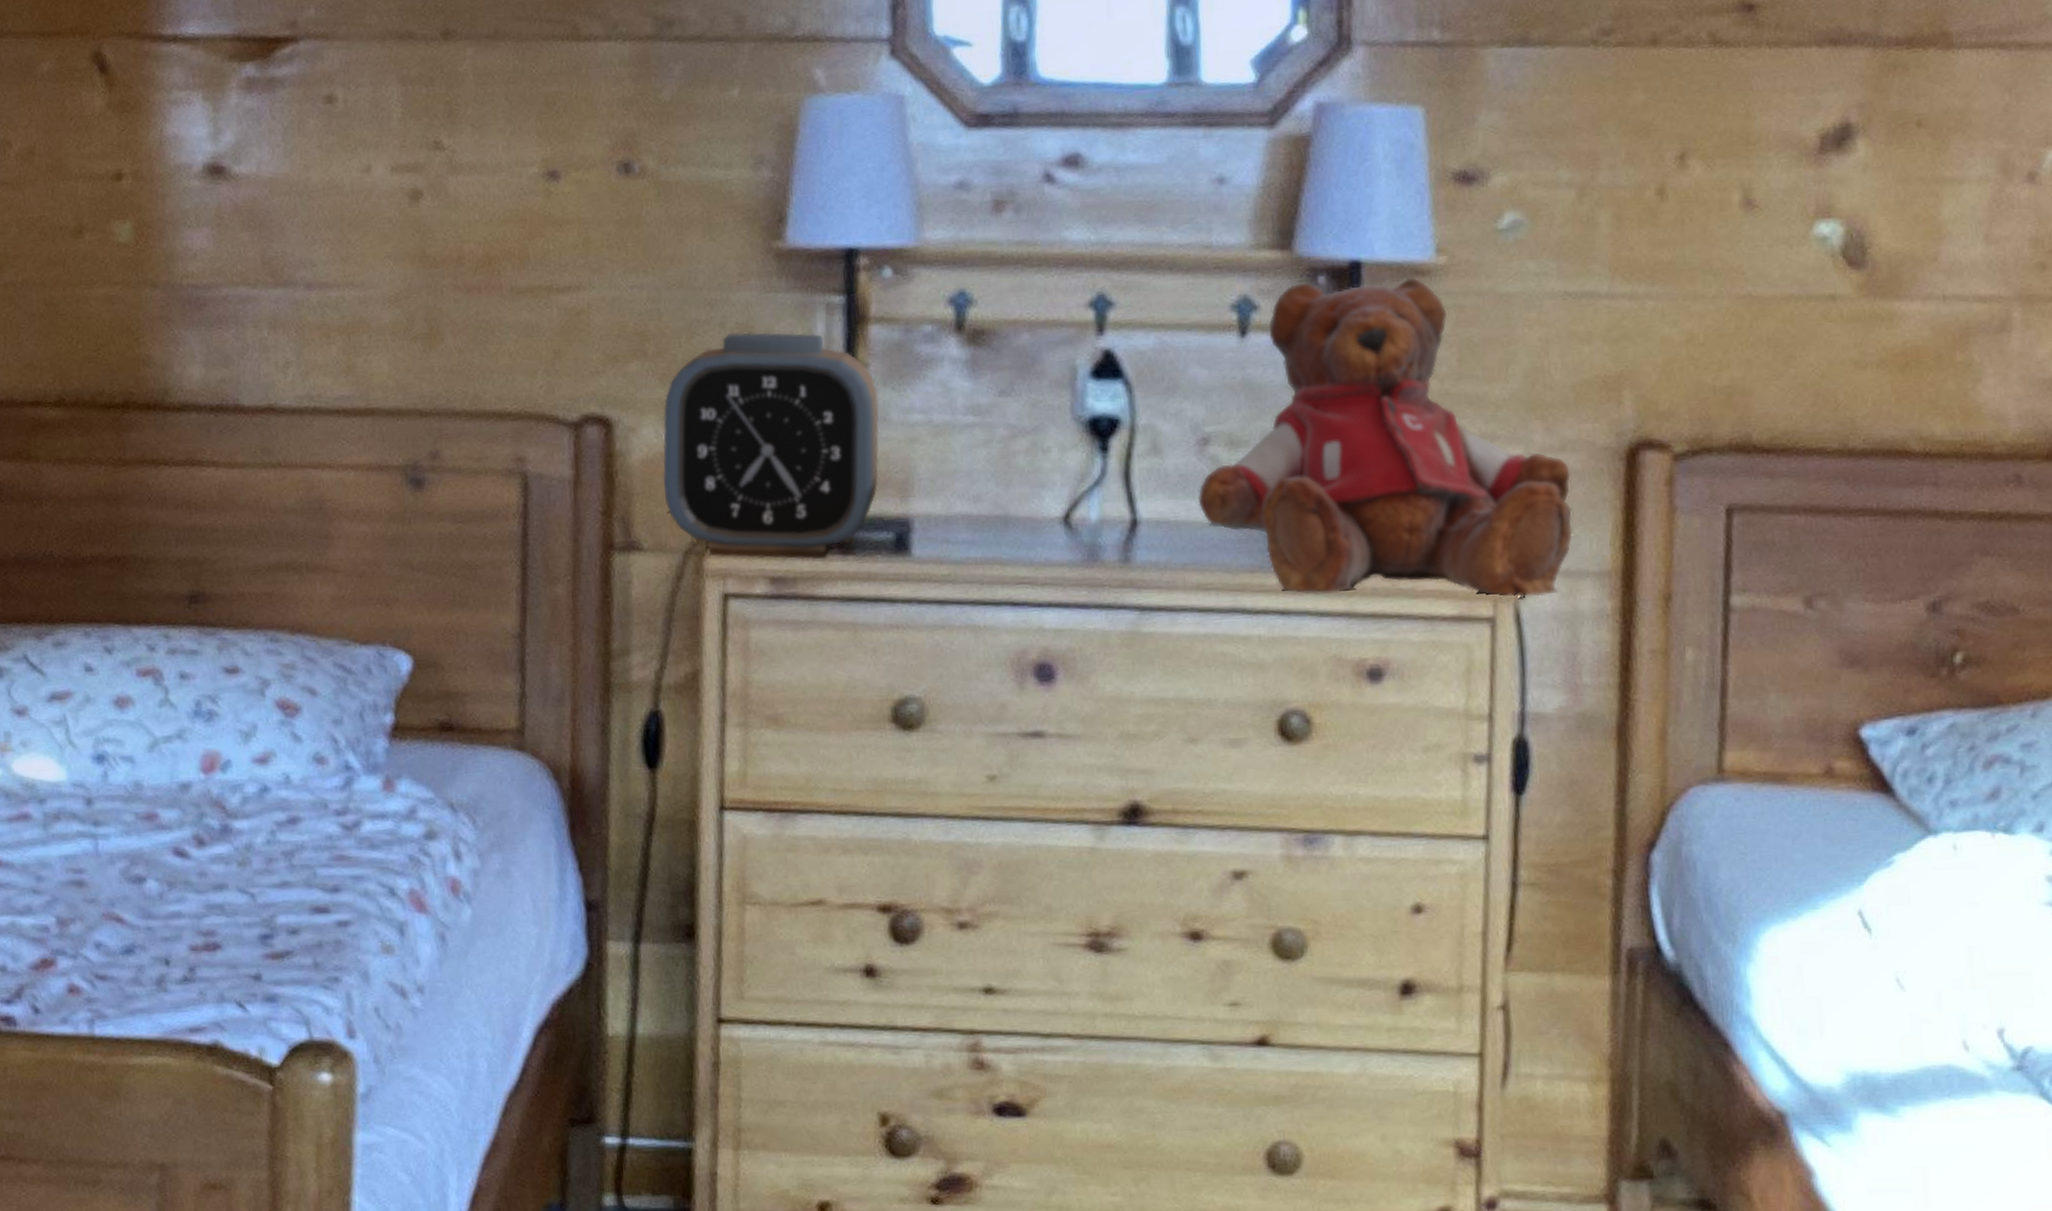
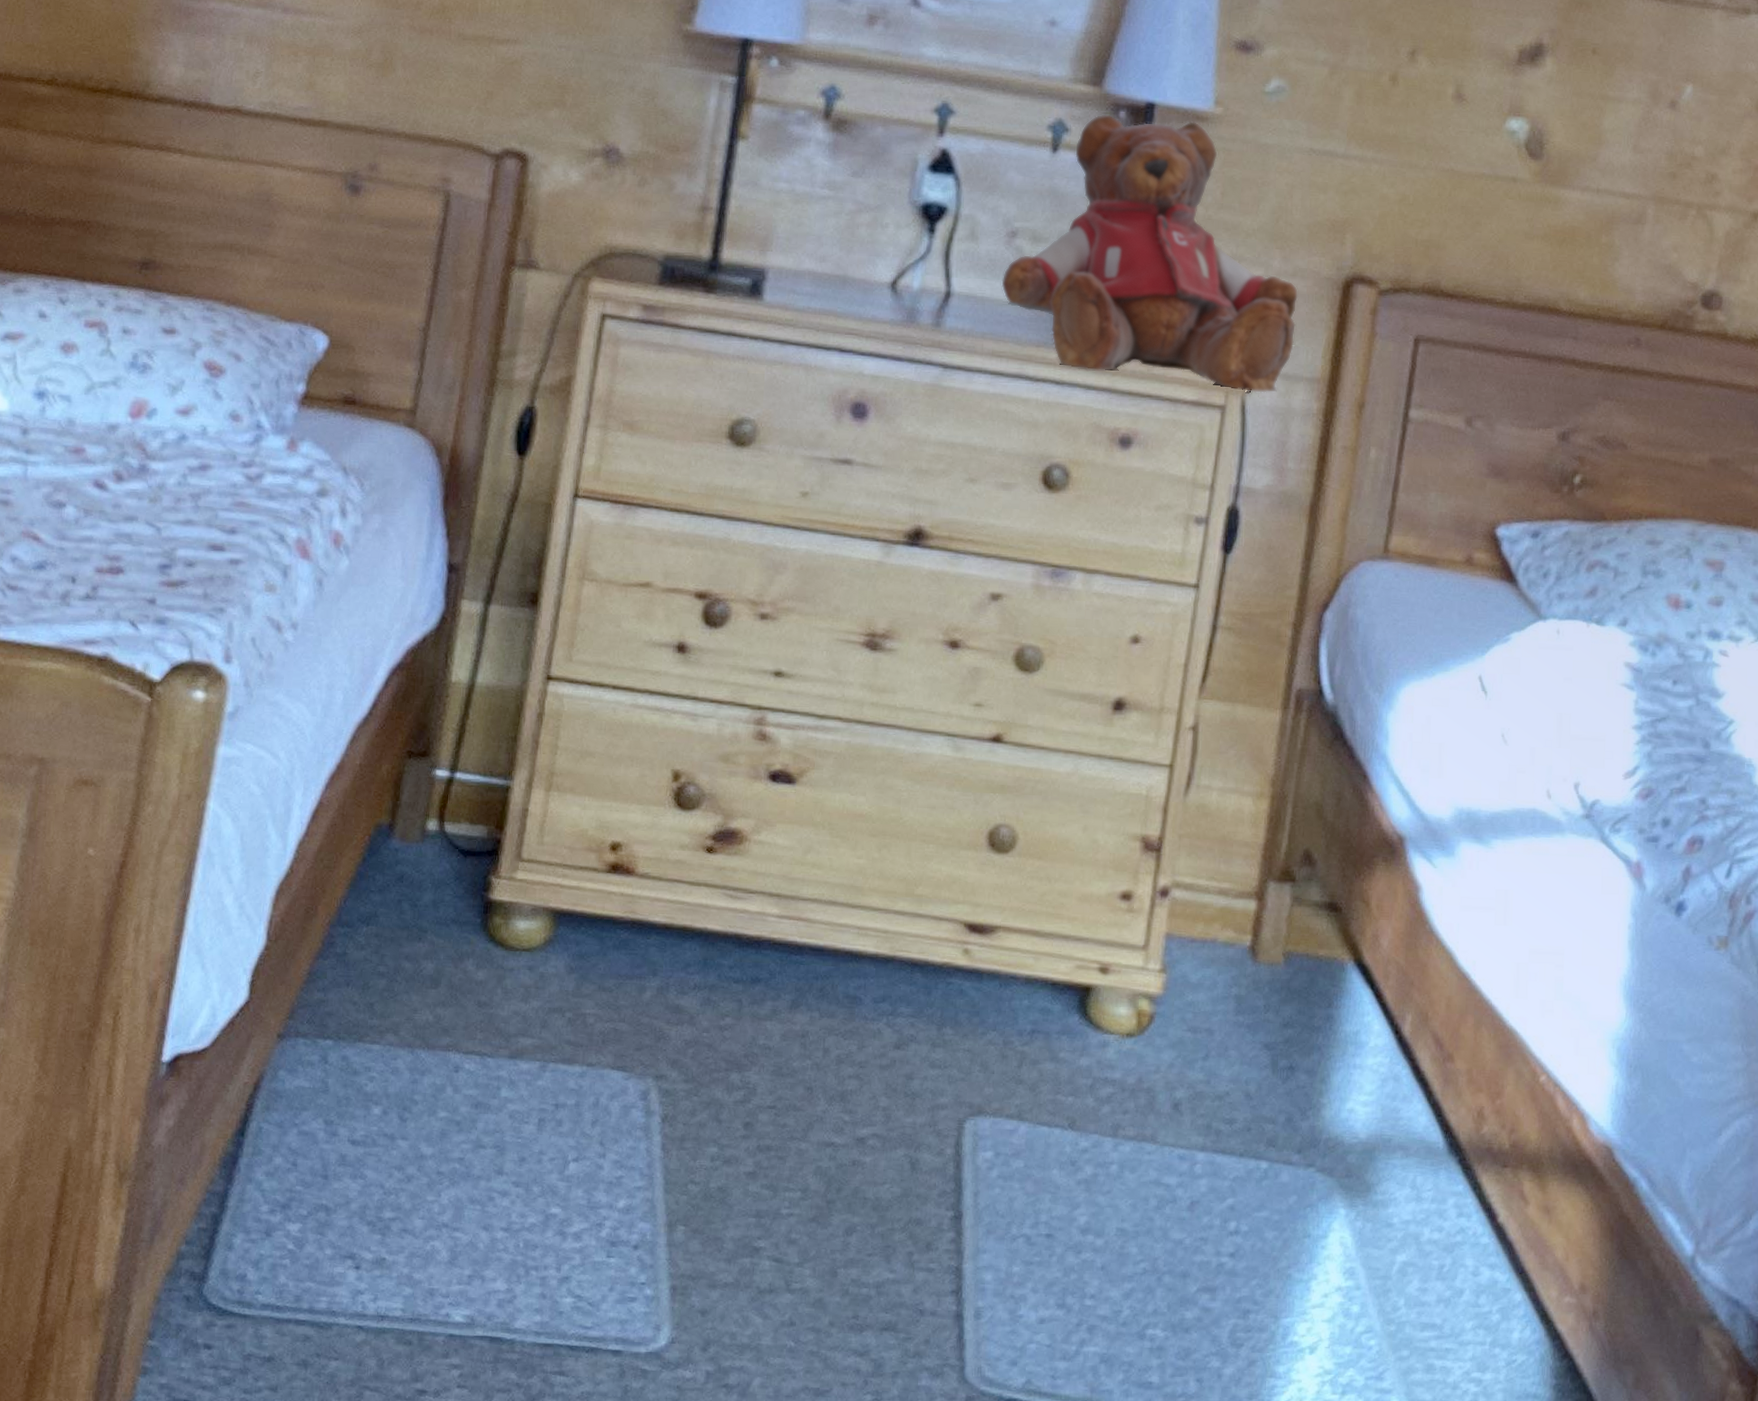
alarm clock: present [662,332,880,560] -> none [564,95,753,295]

